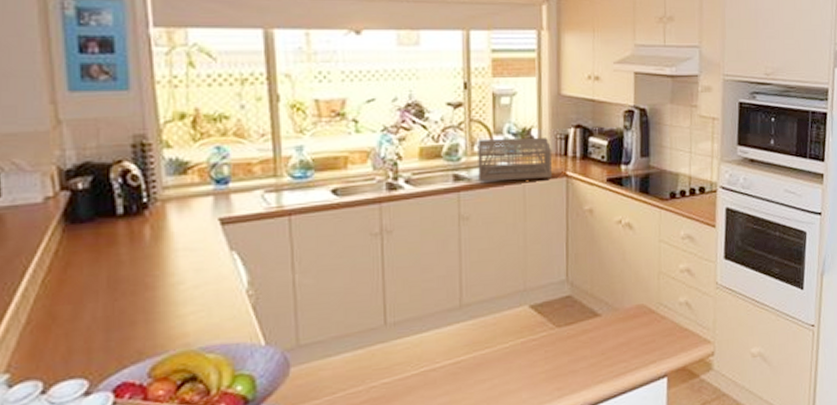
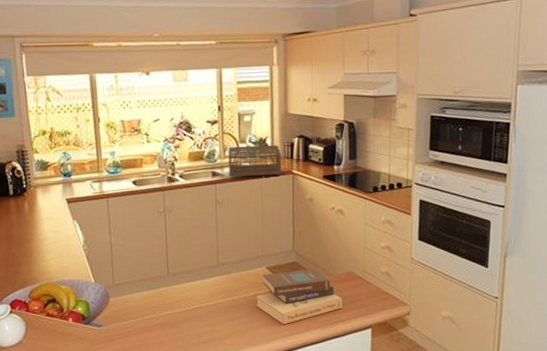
books: none [513,303,632,384] -> present [255,268,343,325]

